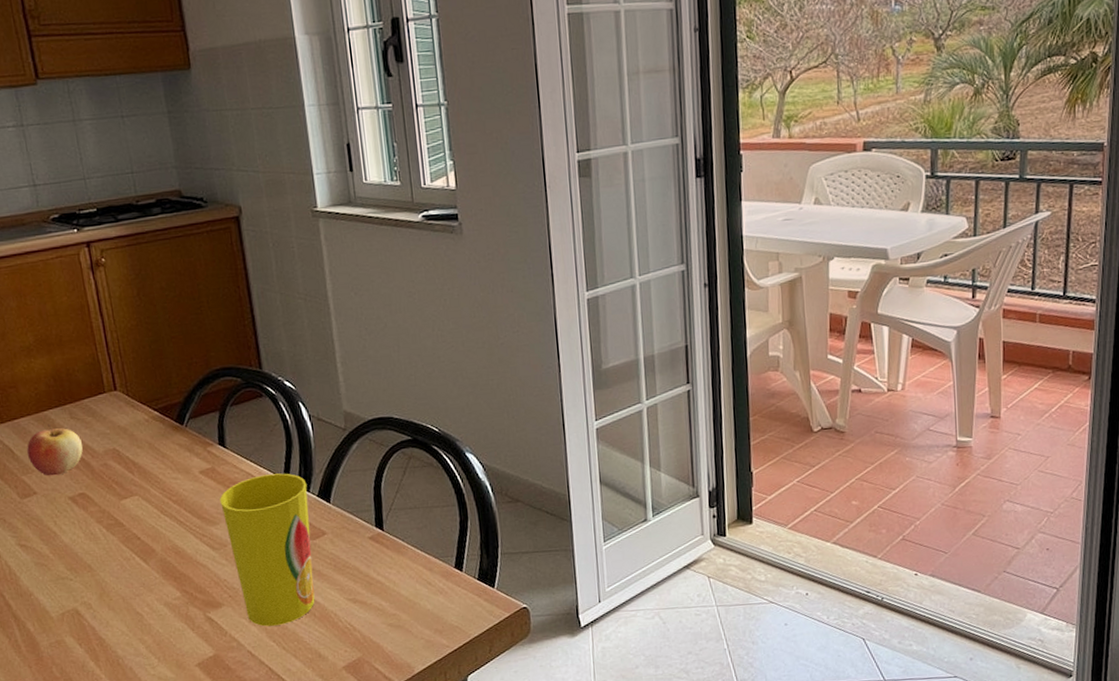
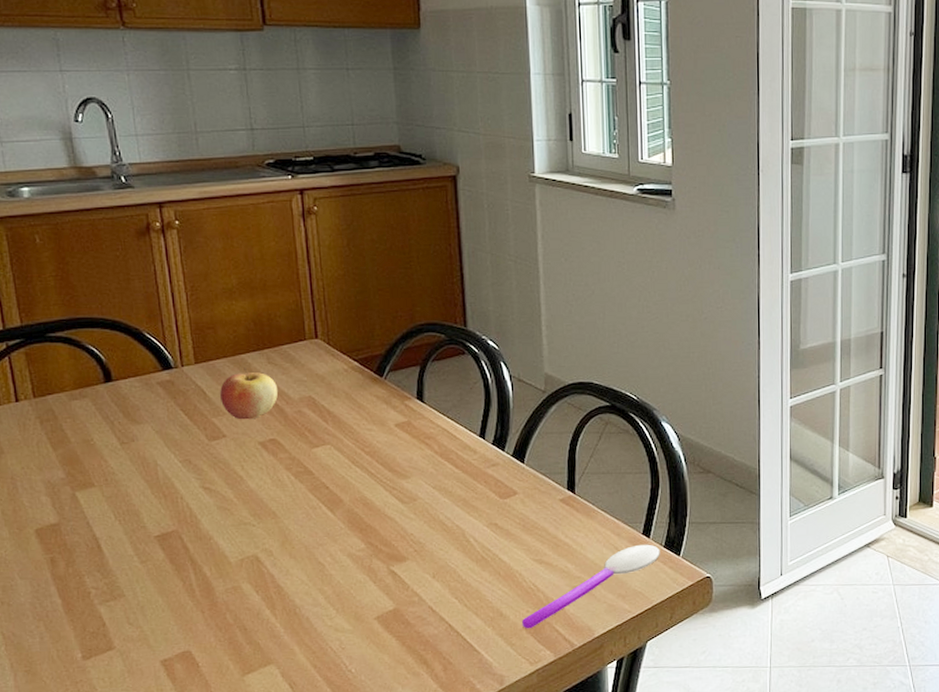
cup: present [220,473,315,626] -> none [413,431,502,583]
spoon: none [341,577,474,669] -> present [522,544,660,629]

